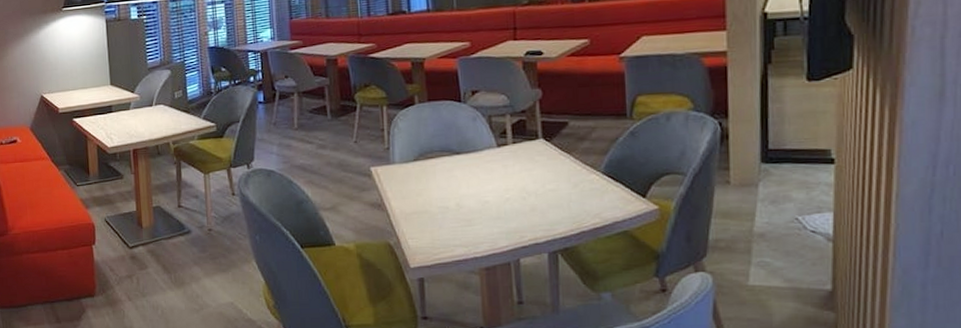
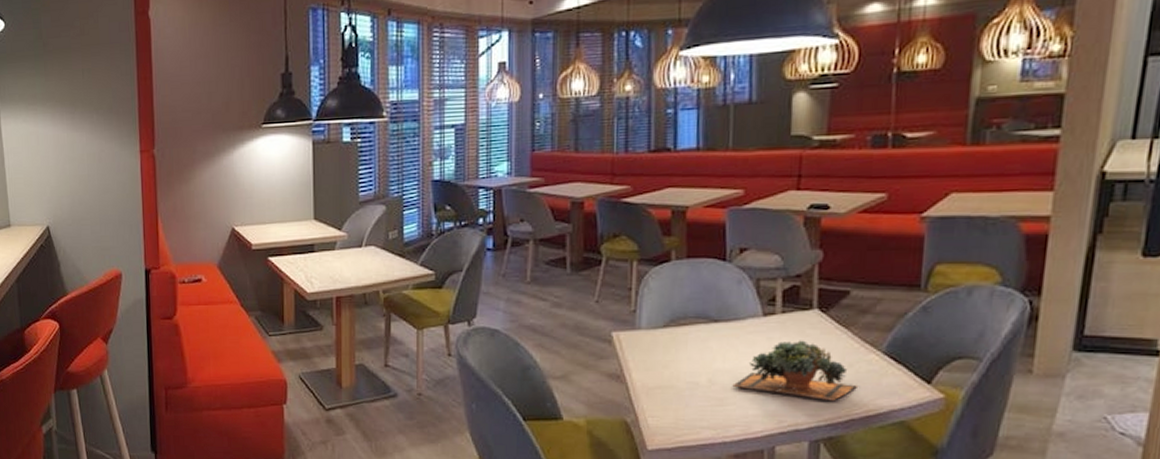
succulent plant: none [477,166,585,217] -> present [732,340,859,401]

